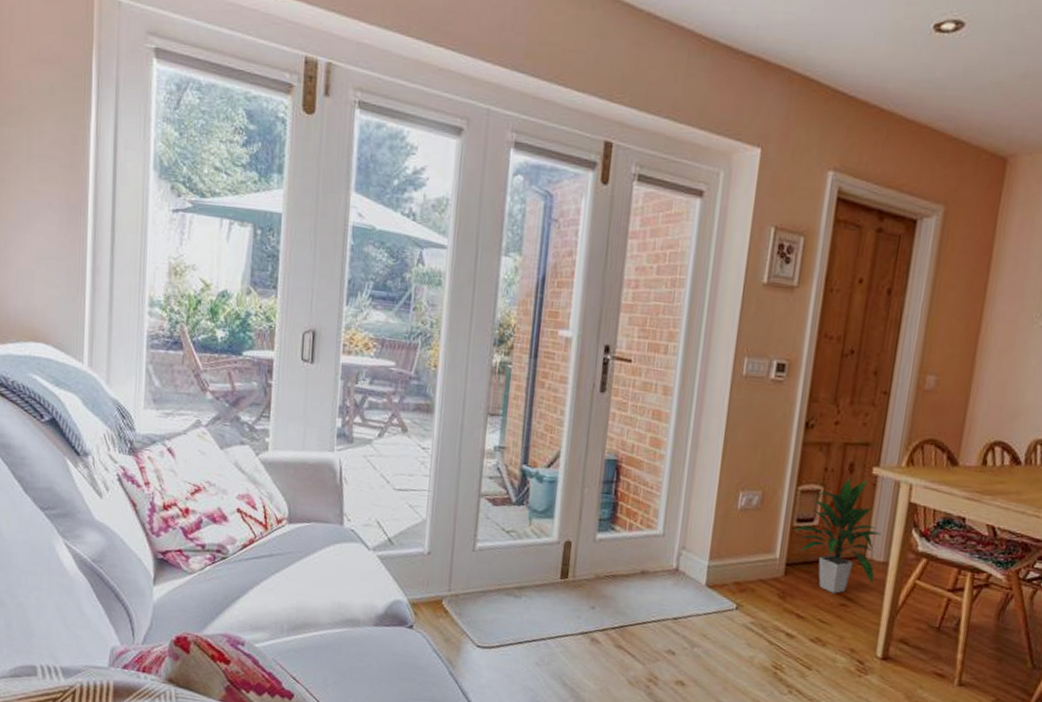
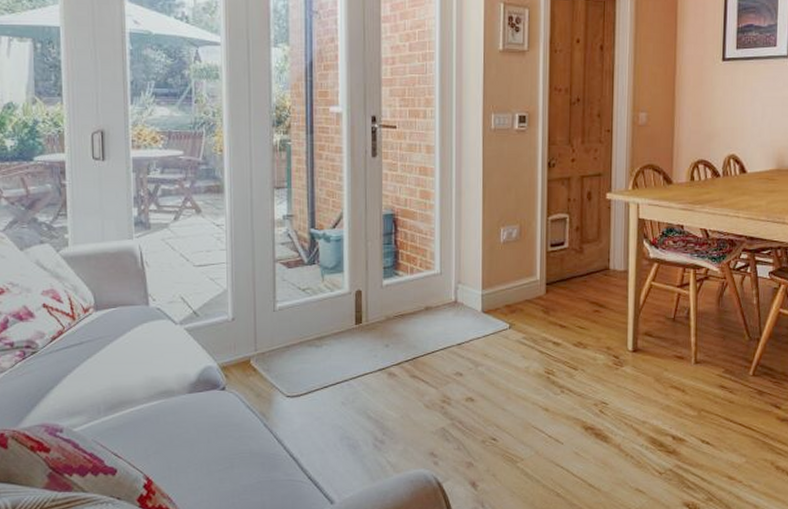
indoor plant: present [792,478,882,594] -> none [548,203,620,303]

